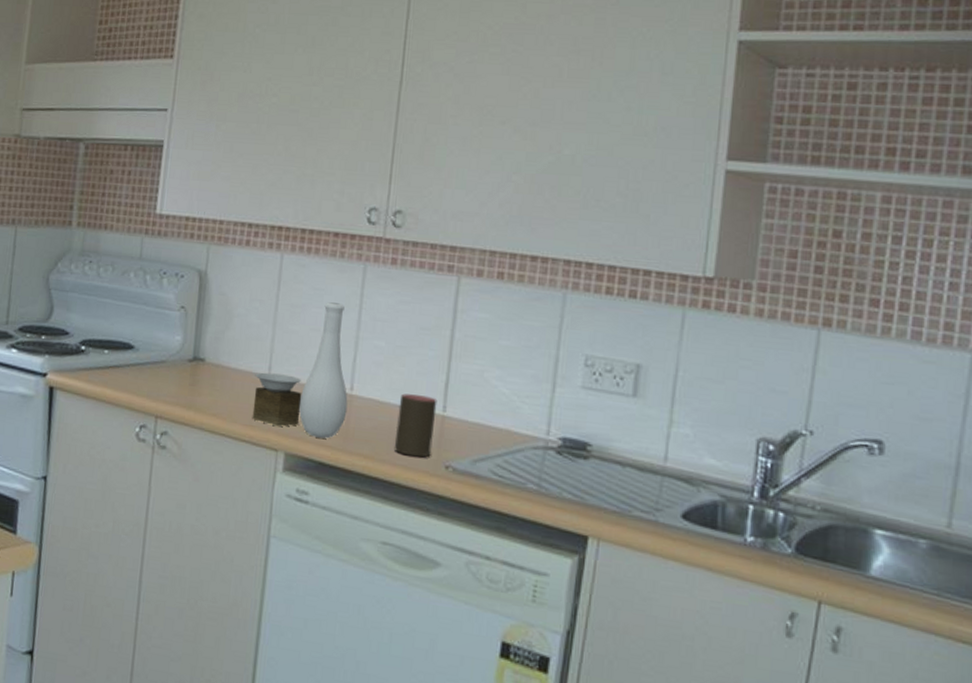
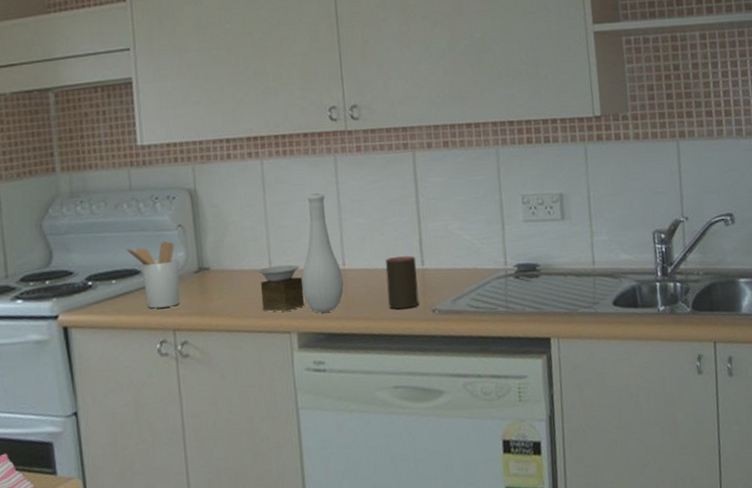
utensil holder: none [123,318,175,392] -> present [125,241,180,309]

